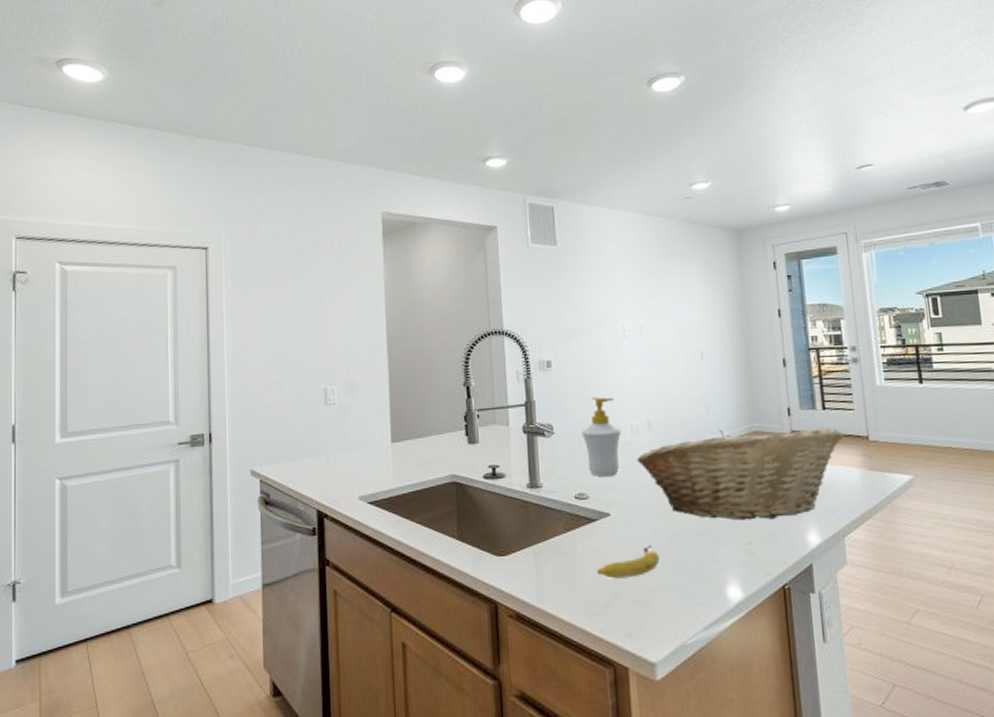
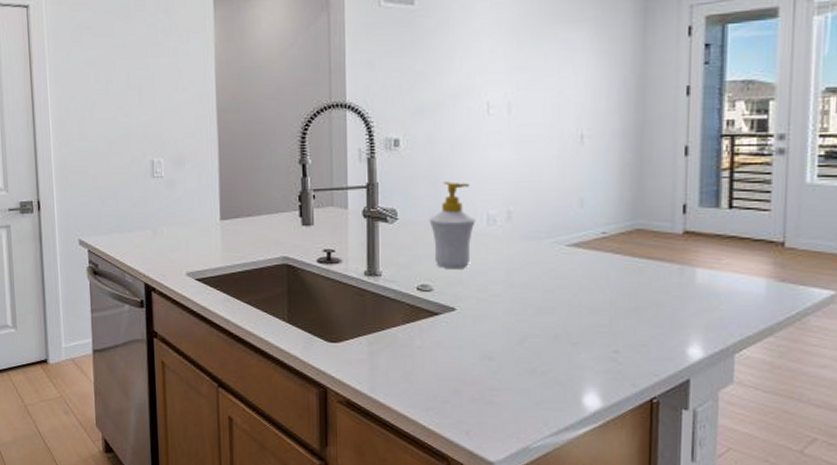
banana: present [597,545,660,579] -> none [436,344,508,376]
fruit basket: present [636,427,844,521] -> none [490,224,753,327]

